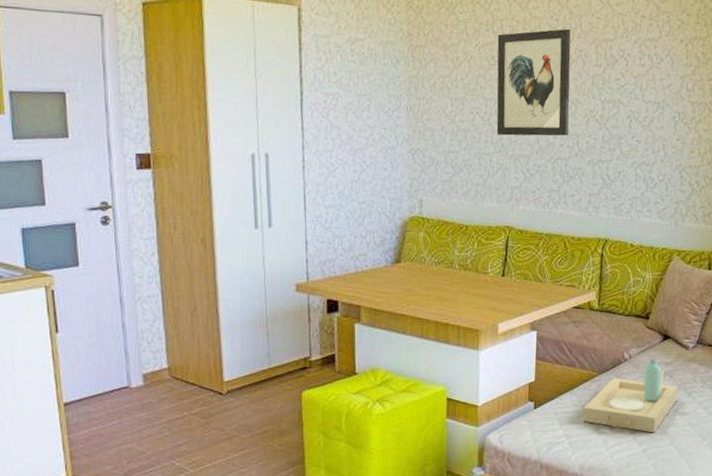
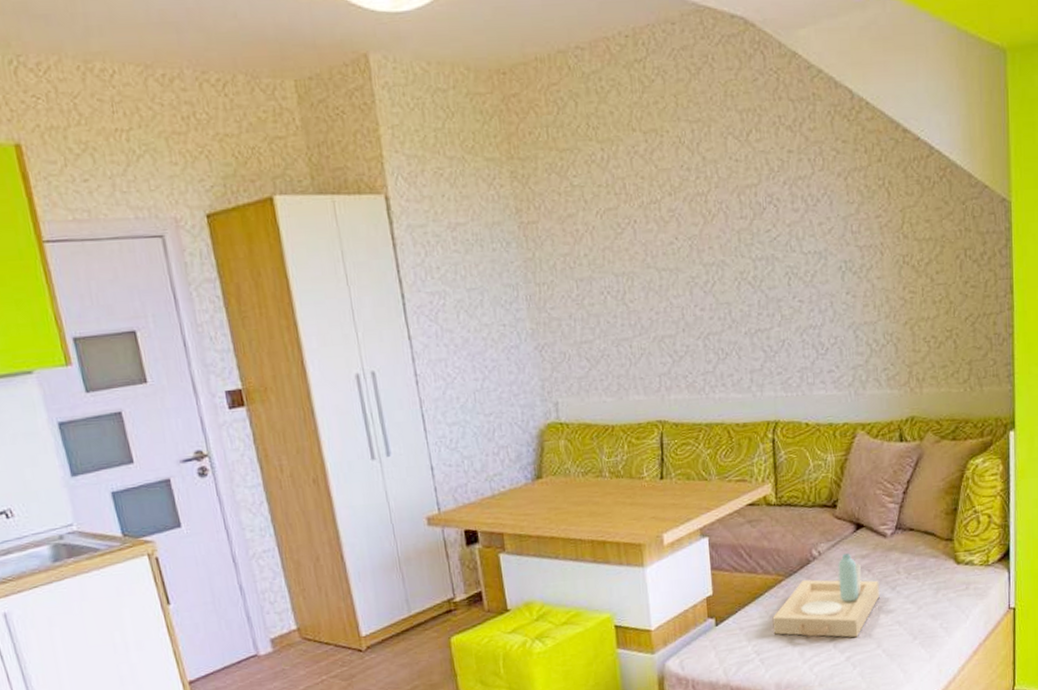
wall art: present [496,28,571,136] -> none [621,178,718,316]

